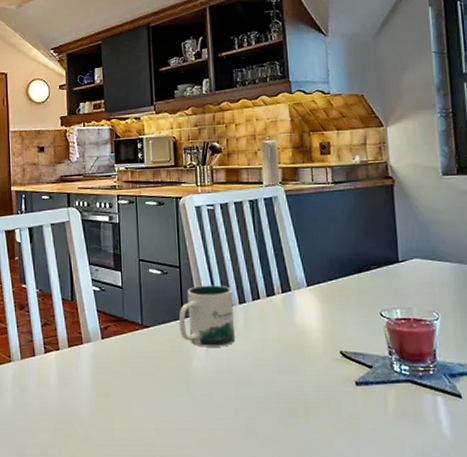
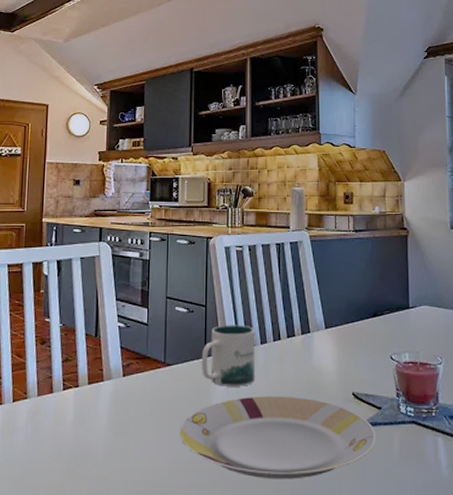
plate: none [162,355,369,439] -> present [180,396,377,479]

